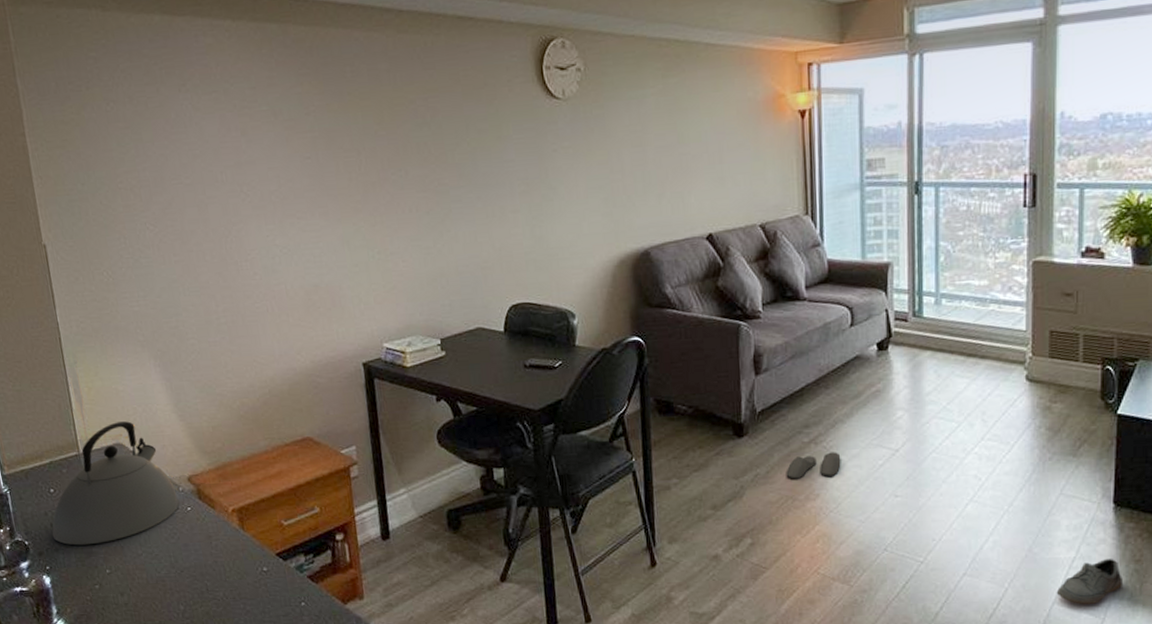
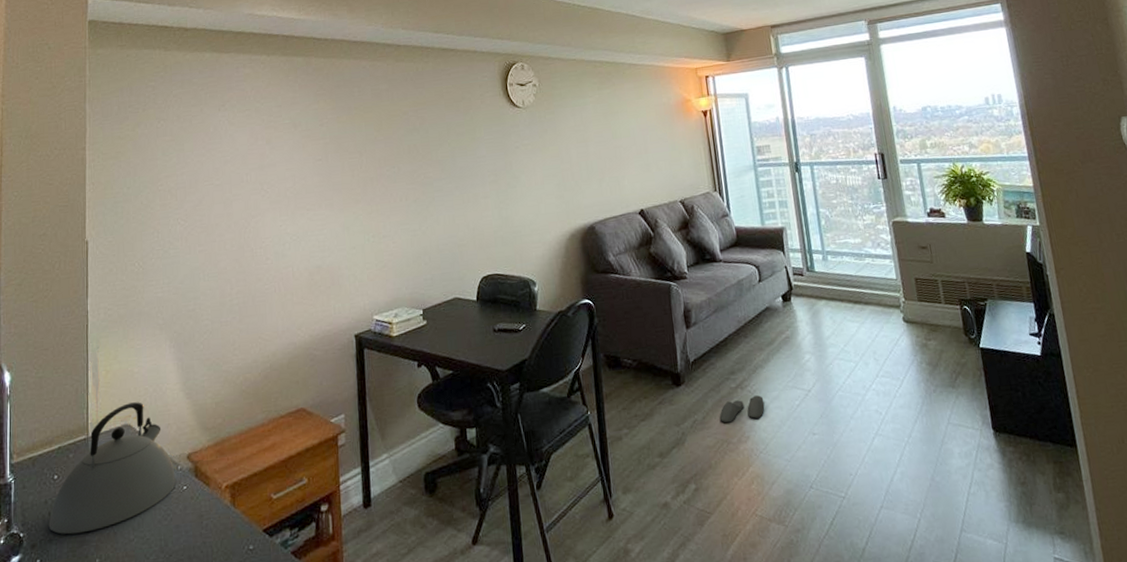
shoe: present [1056,559,1122,605] -> none [961,483,1015,531]

